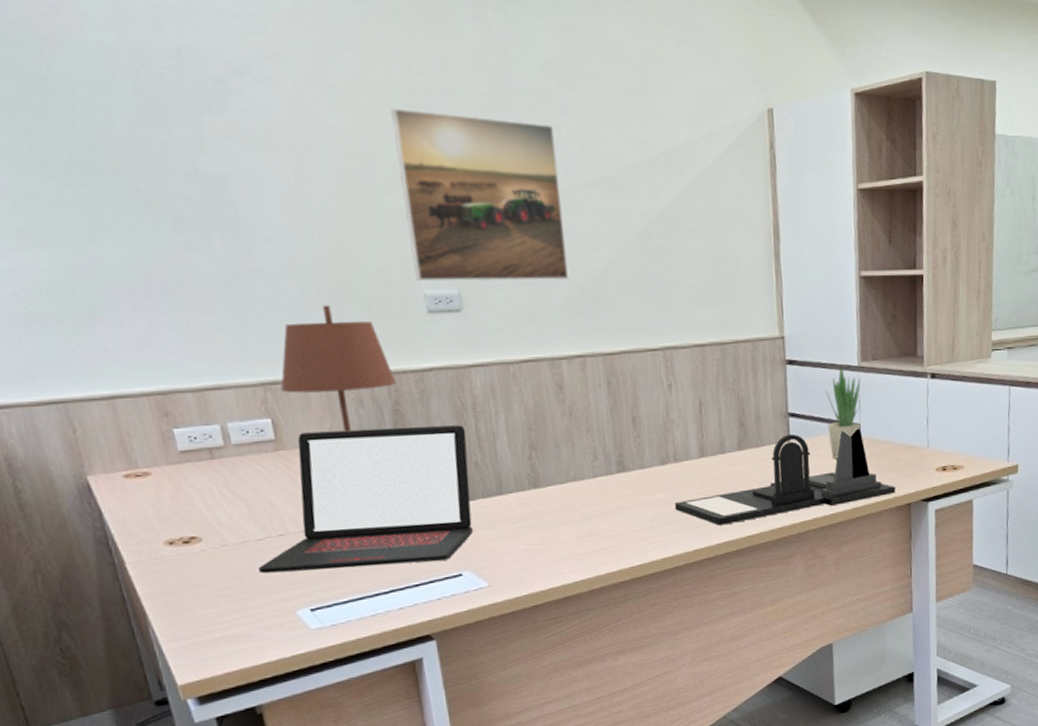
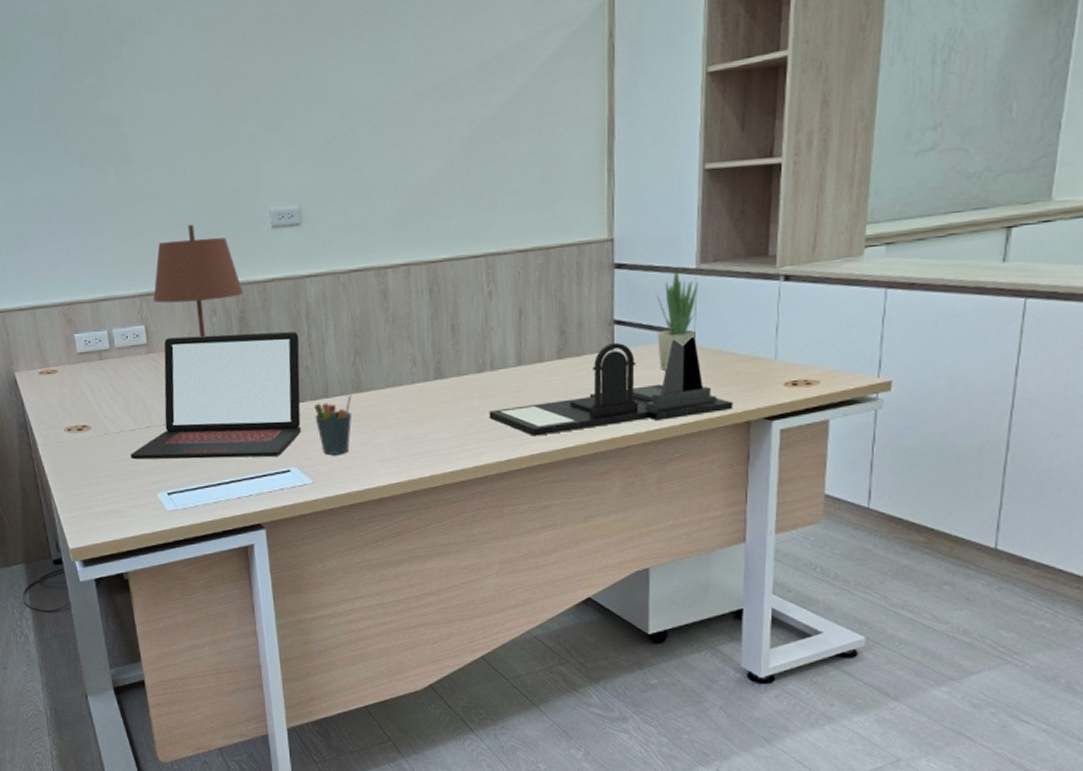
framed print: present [391,108,569,282] -> none [250,39,398,199]
pen holder: none [487,491,531,555] -> present [314,395,352,455]

